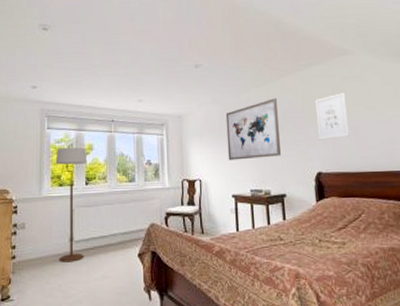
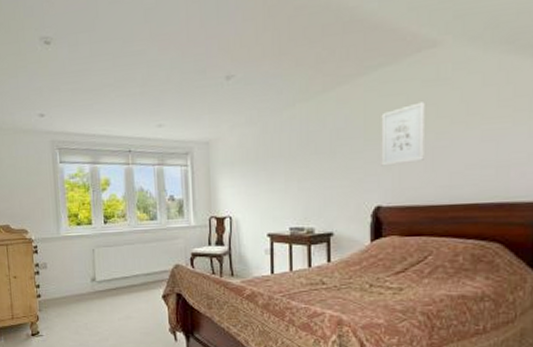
floor lamp: present [55,143,88,263] -> none [71,178,107,302]
wall art: present [225,98,281,160] -> none [263,114,331,194]

